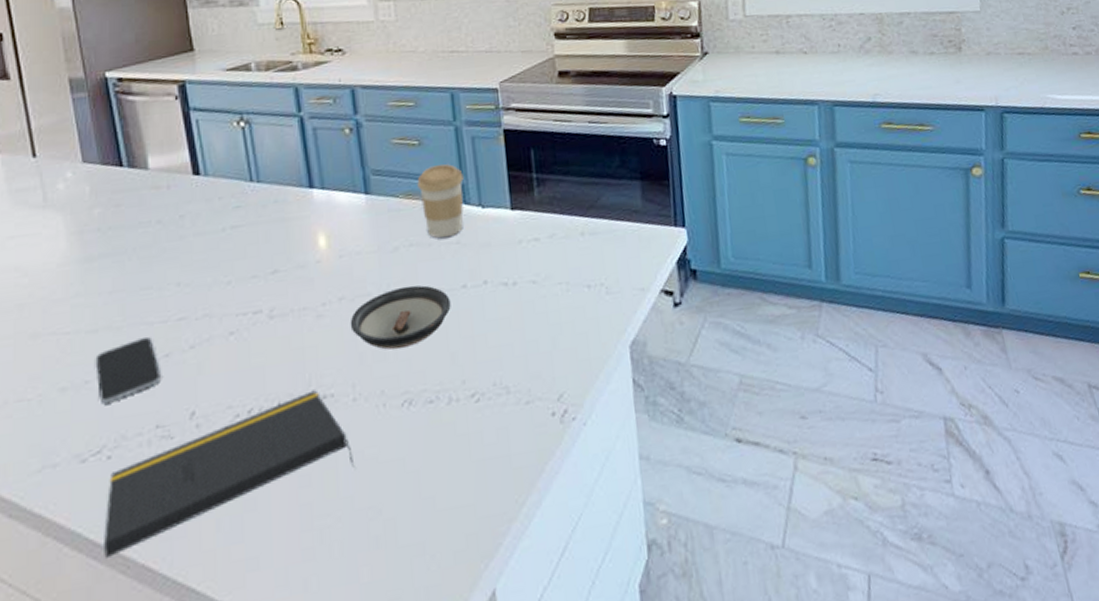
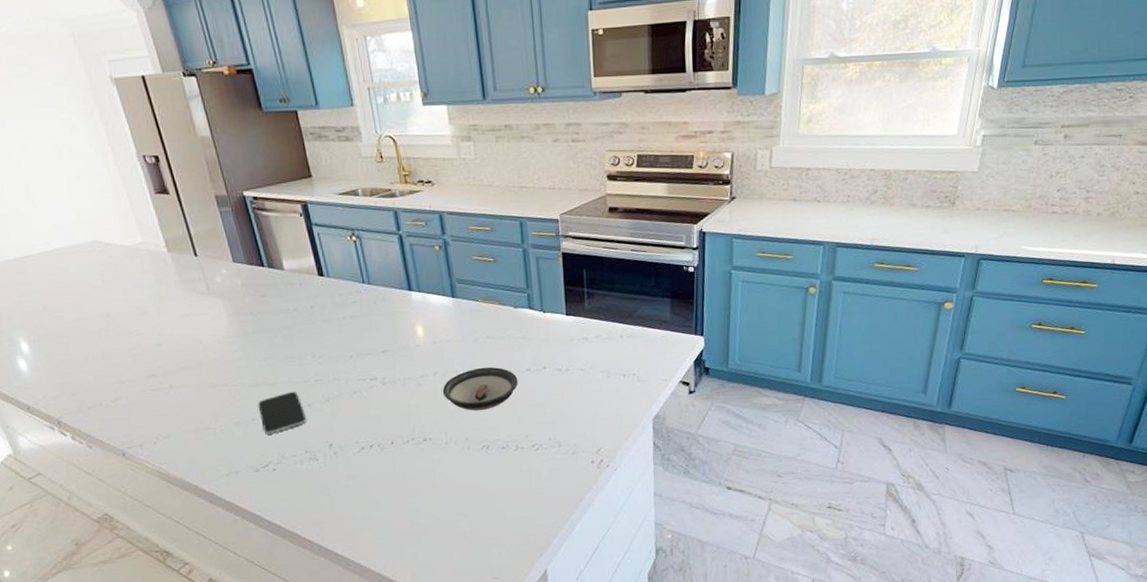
notepad: present [104,390,355,558] -> none [275,435,448,532]
coffee cup: present [417,163,464,239] -> none [492,277,529,334]

